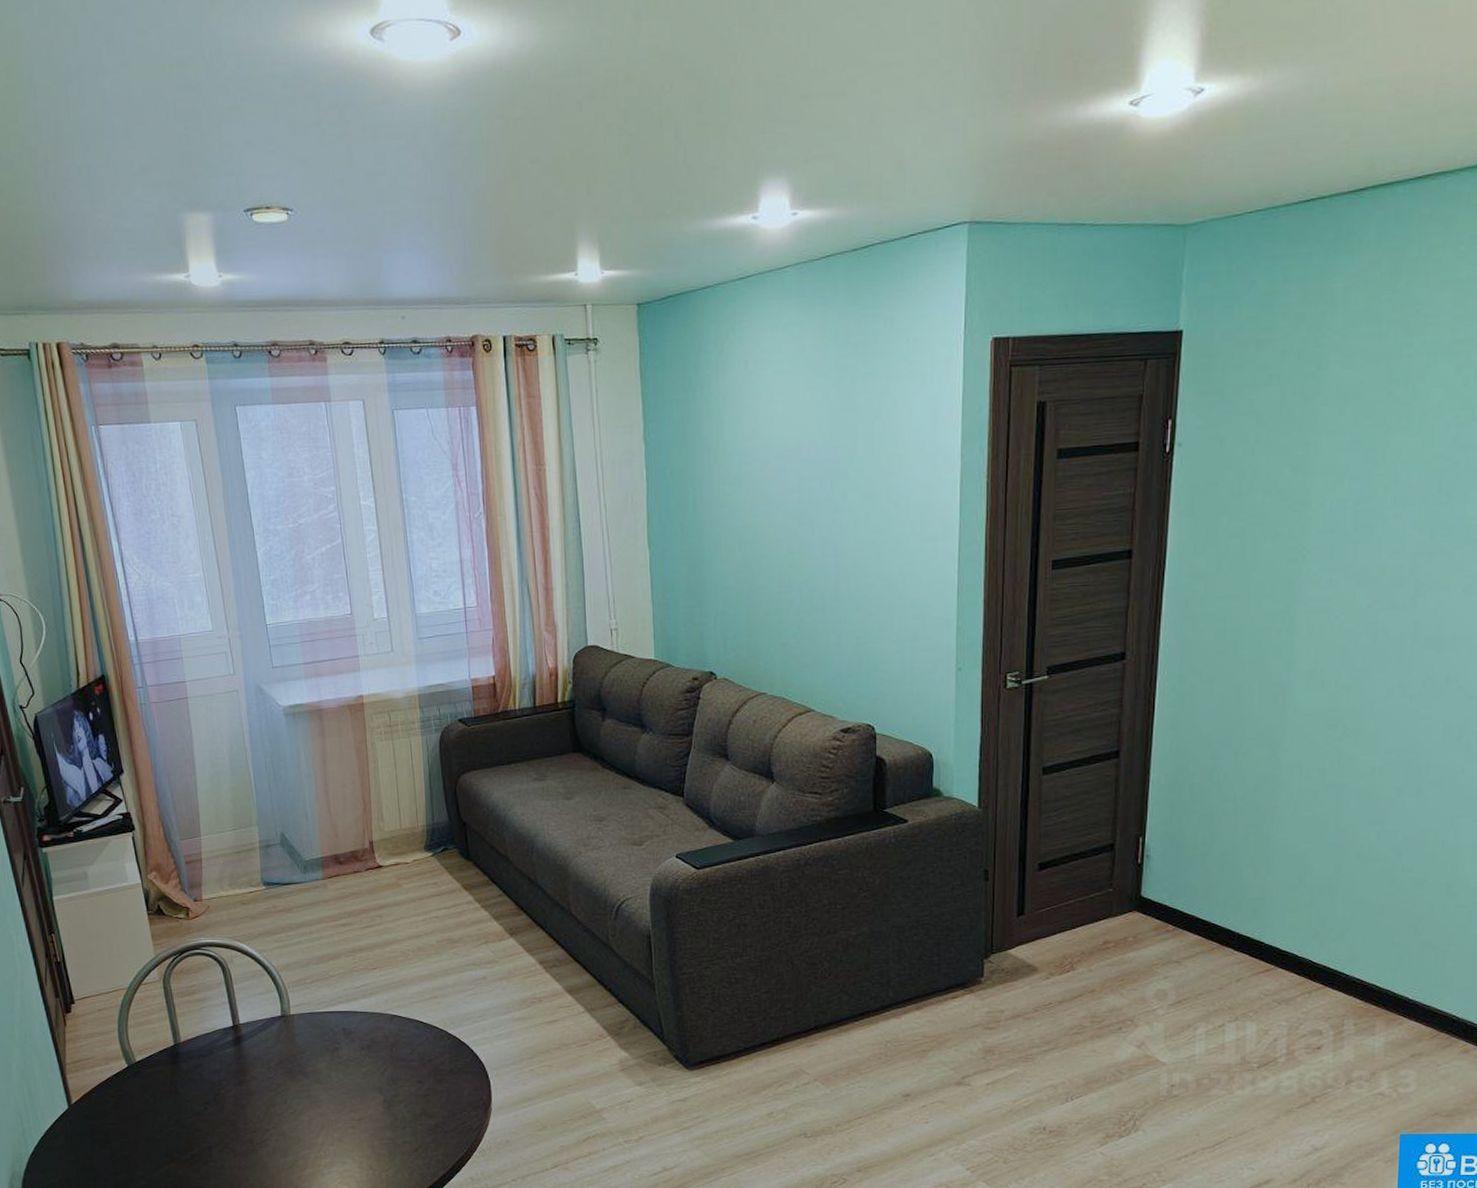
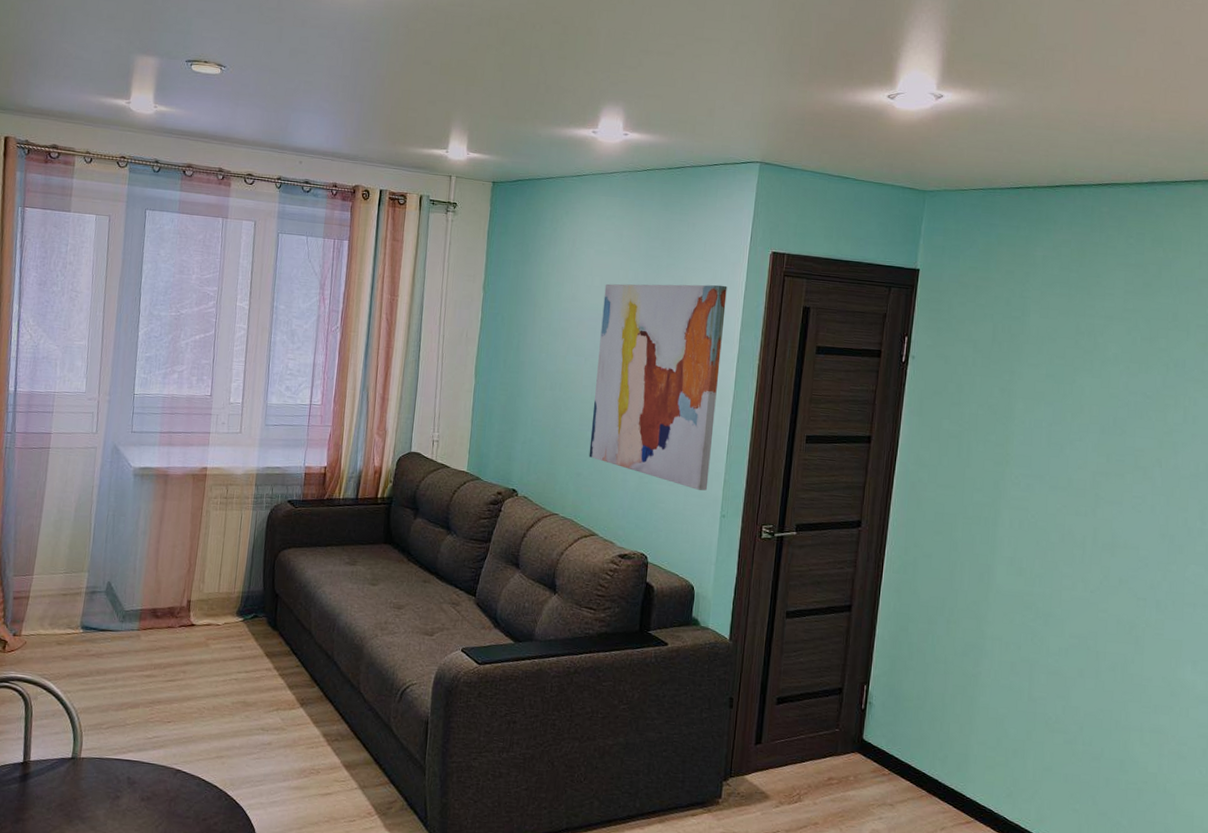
wall art: none [790,390,941,643] -> present [589,283,727,491]

